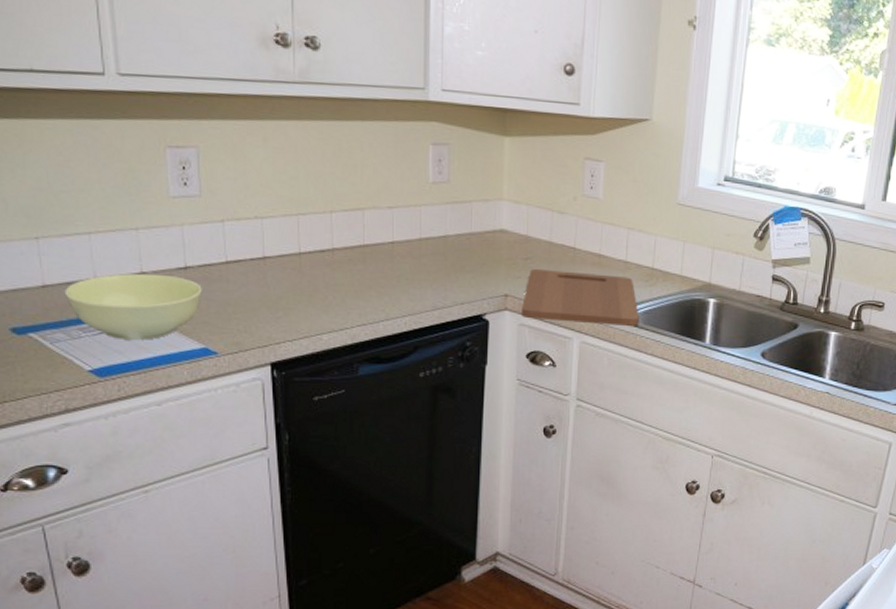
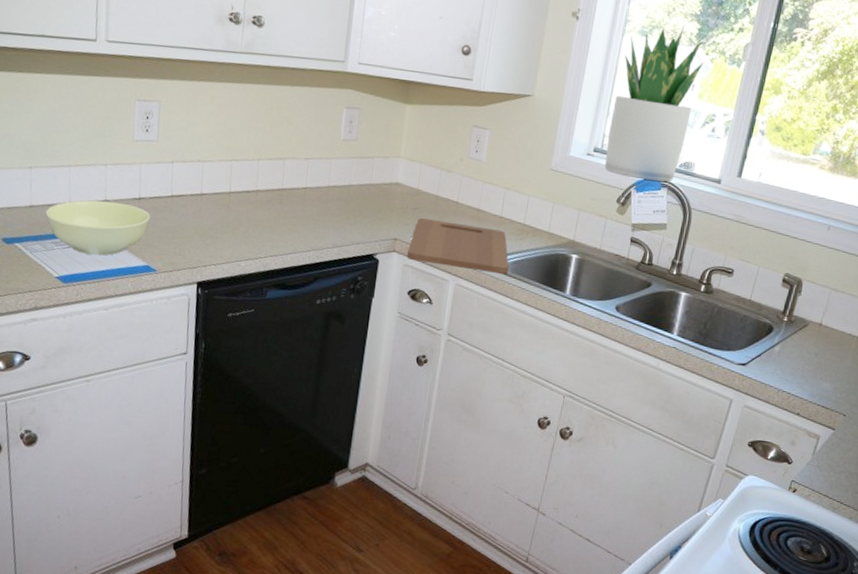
planter: none [738,30,837,212] -> present [605,24,703,183]

